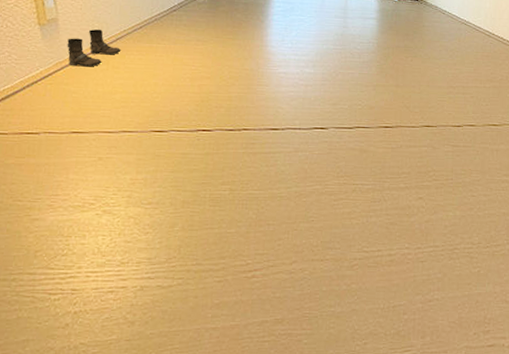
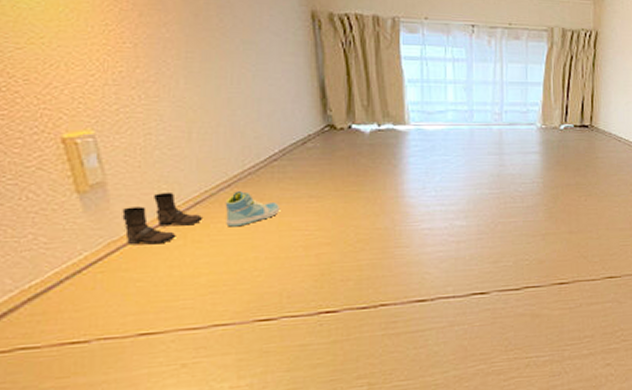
sneaker: none [137,32,176,59] -> present [225,191,281,227]

